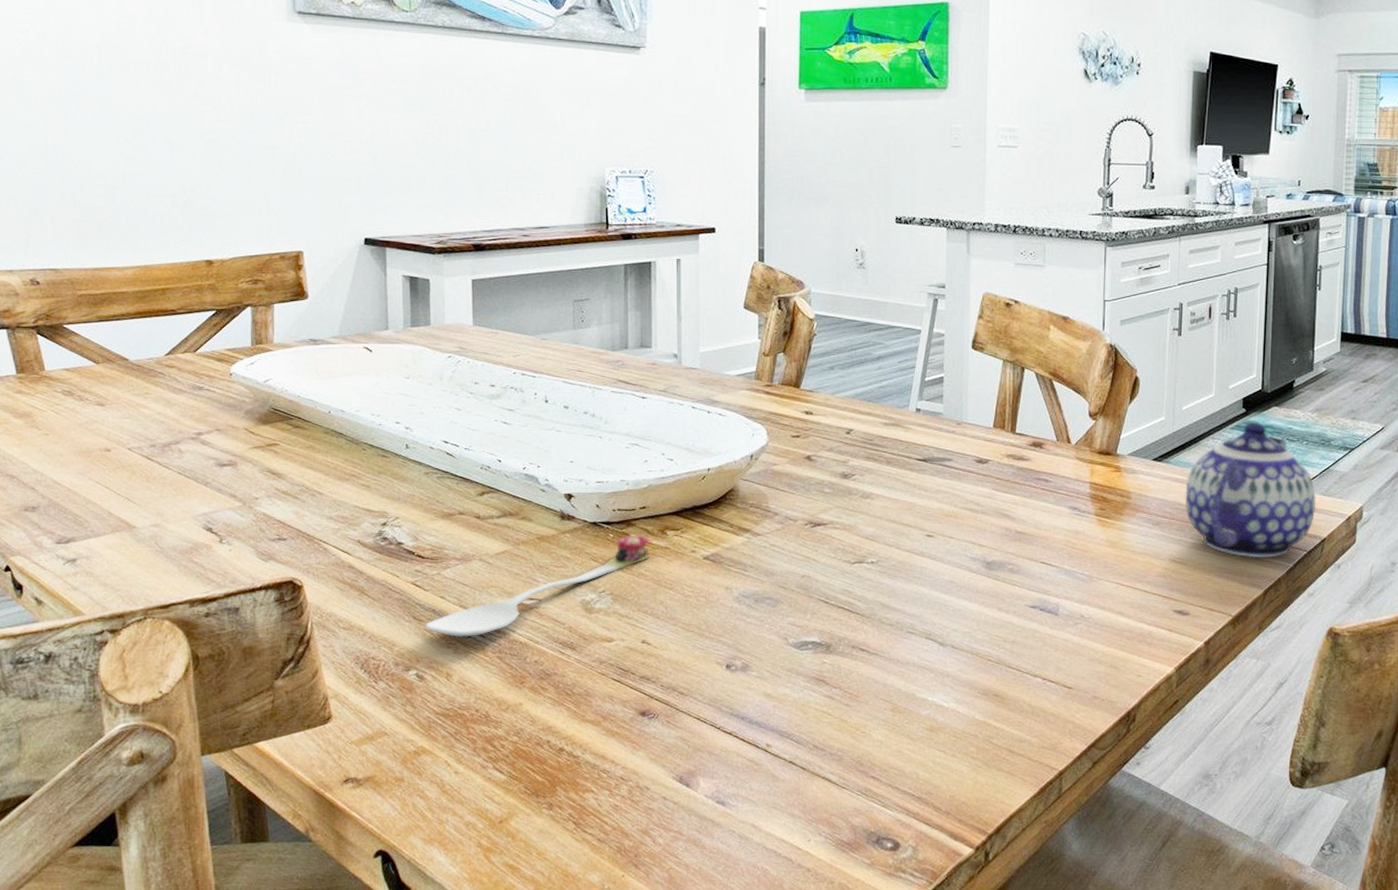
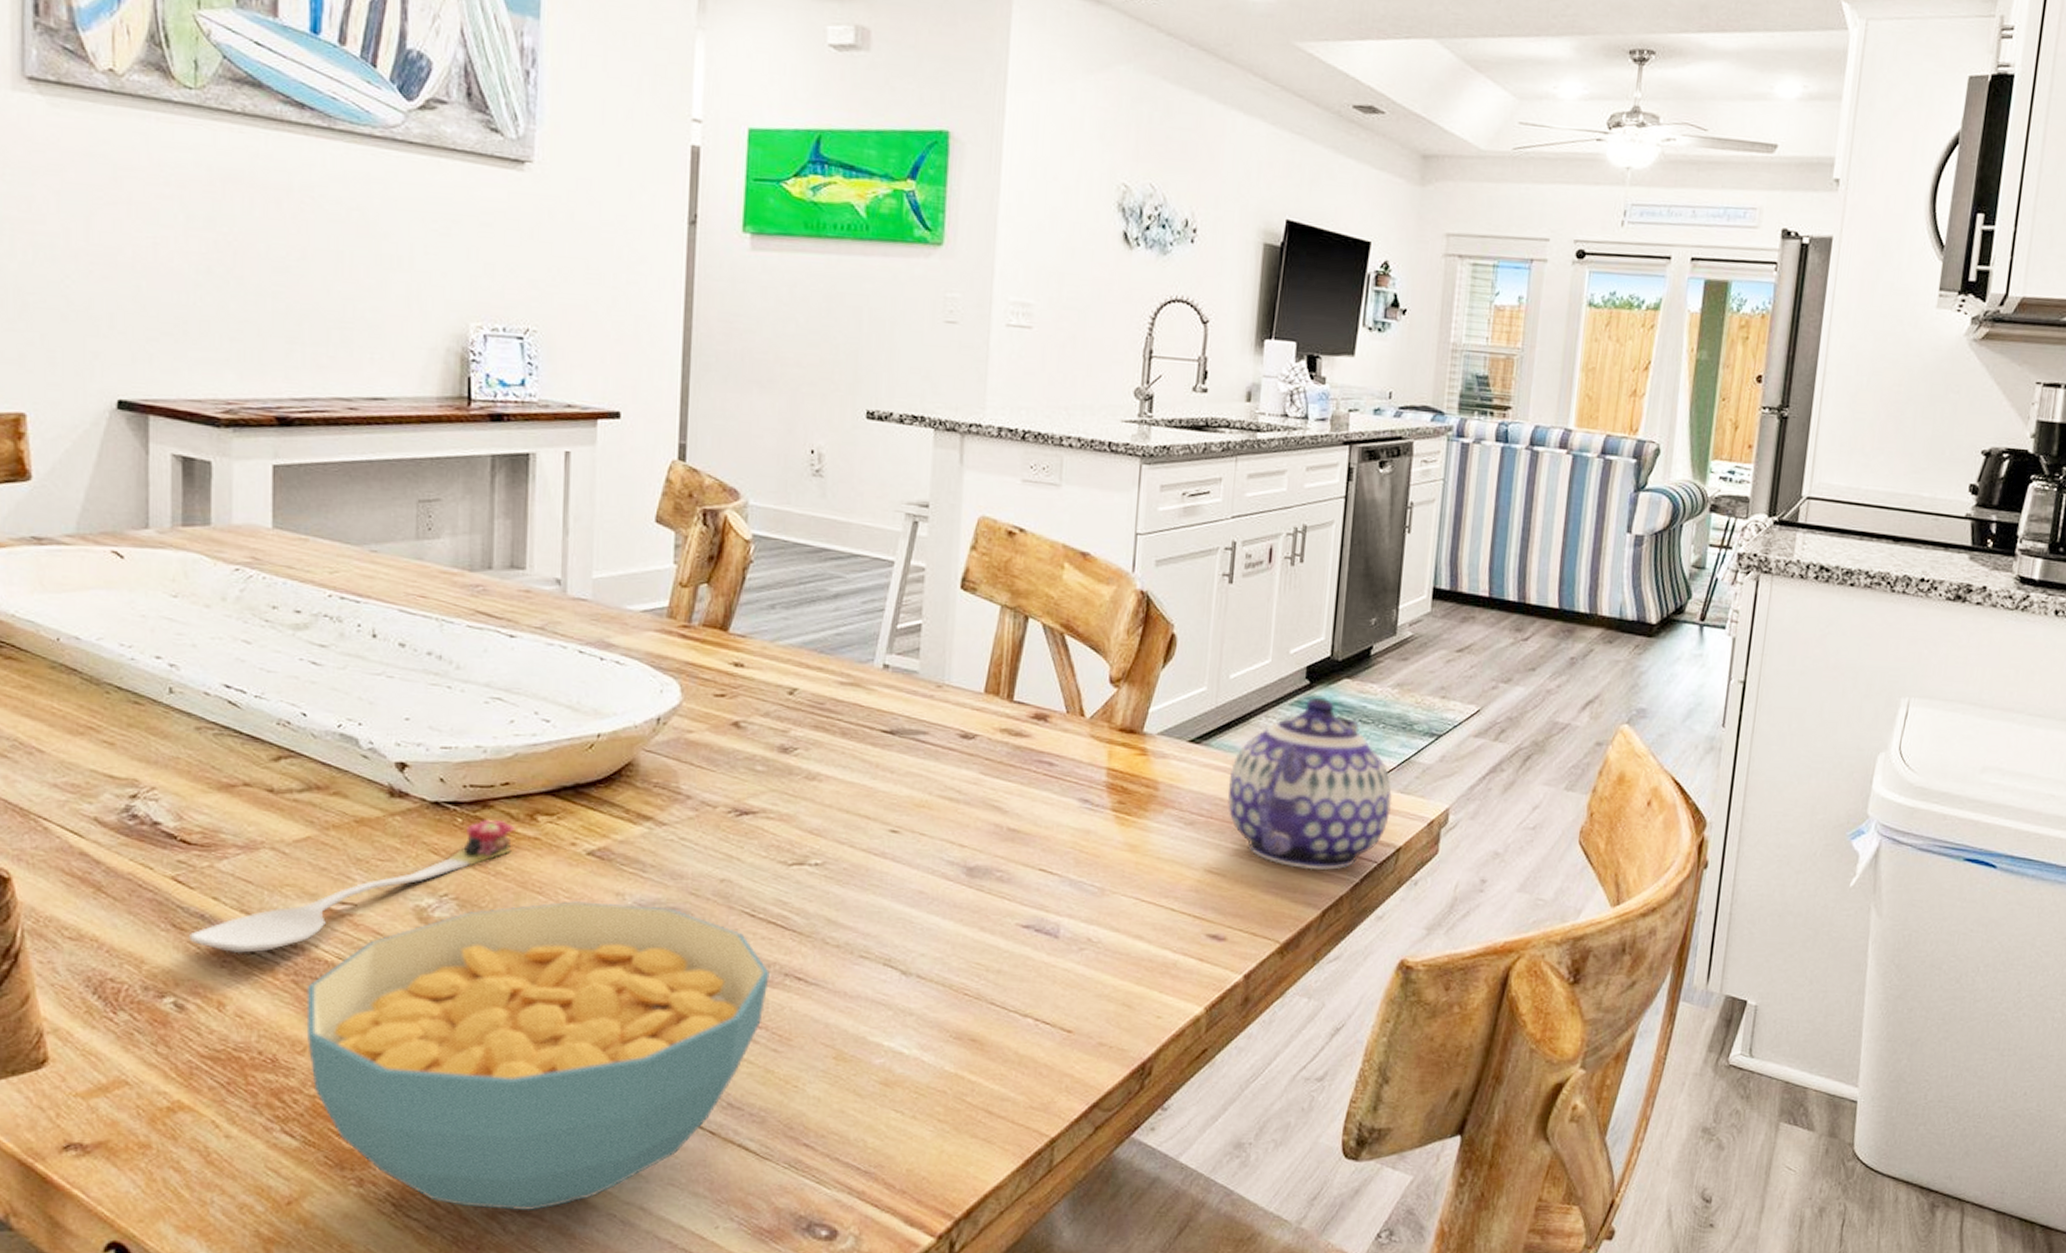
cereal bowl: none [508,594,841,828] -> present [306,901,770,1211]

